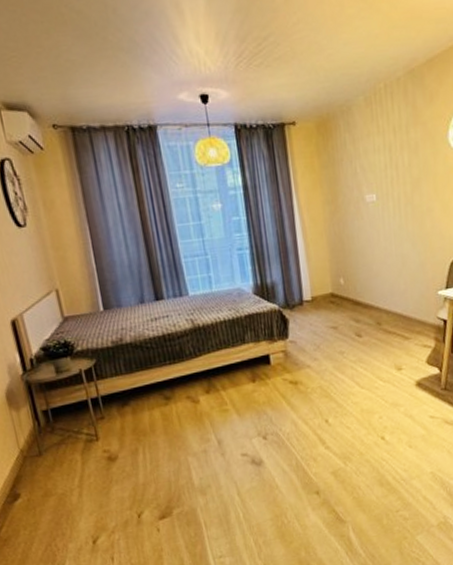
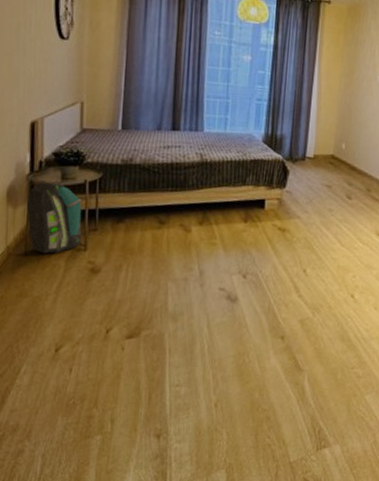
backpack: none [27,375,91,451] -> present [27,180,82,254]

